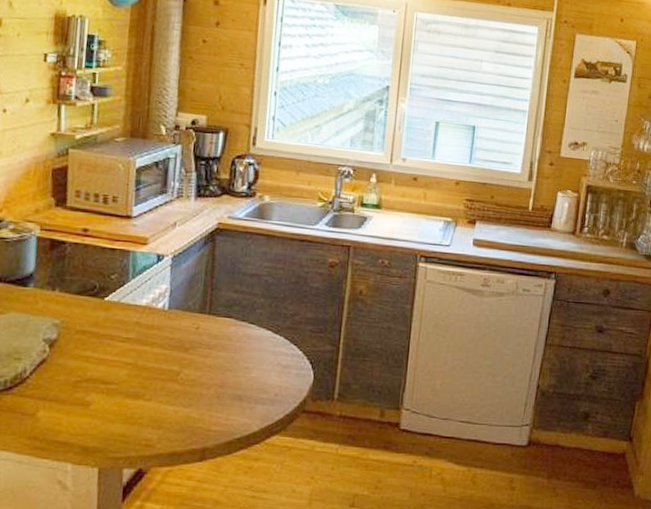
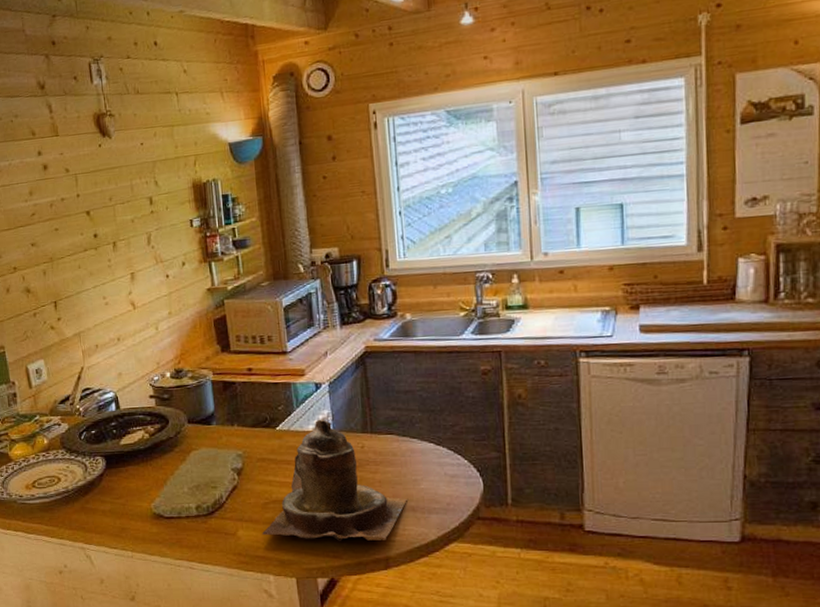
teapot: none [67,293,235,430] -> present [262,419,407,542]

